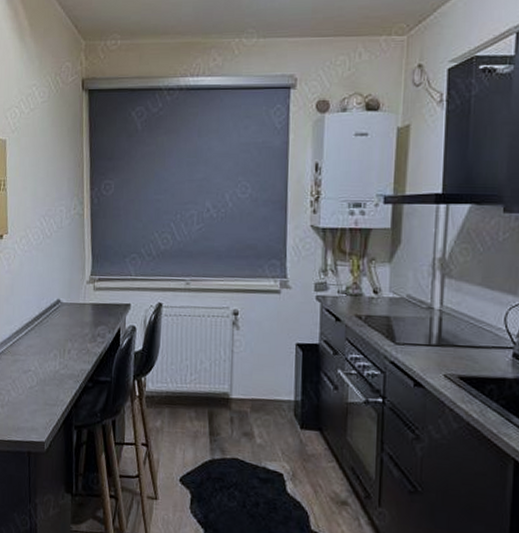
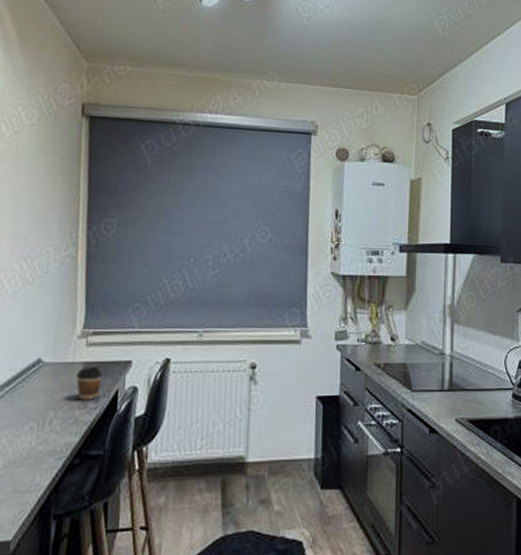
coffee cup: none [86,307,107,335] -> present [76,366,103,400]

